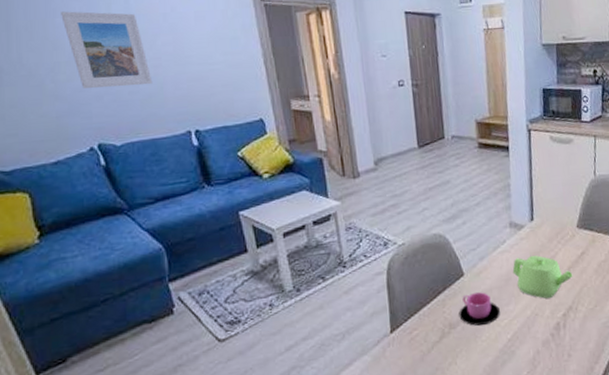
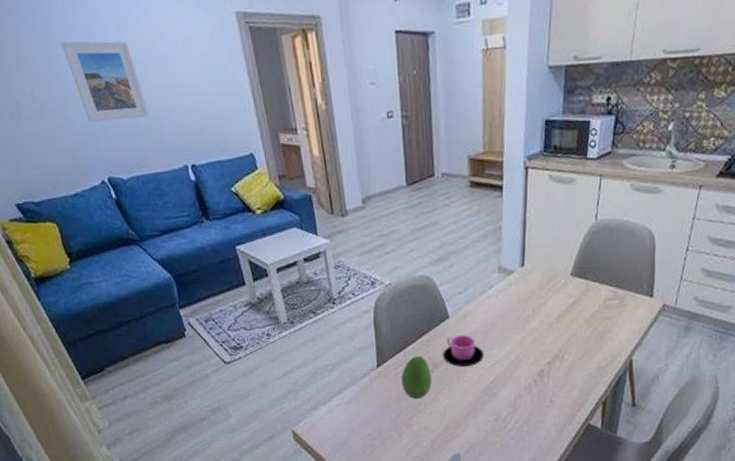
fruit: none [416,317,449,365] -> present [401,356,432,399]
teapot: present [512,255,573,299] -> none [498,302,562,345]

